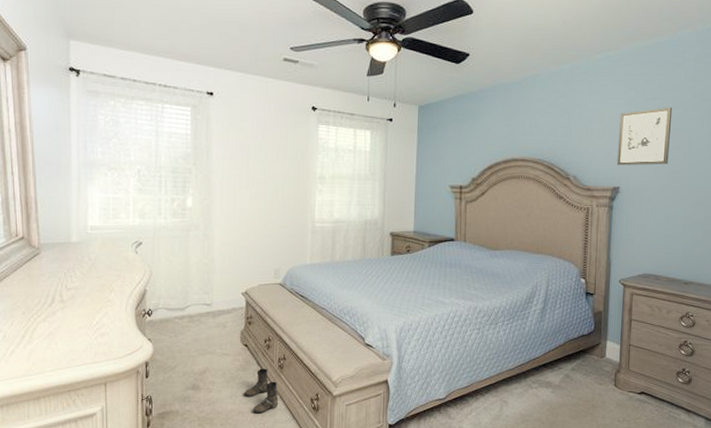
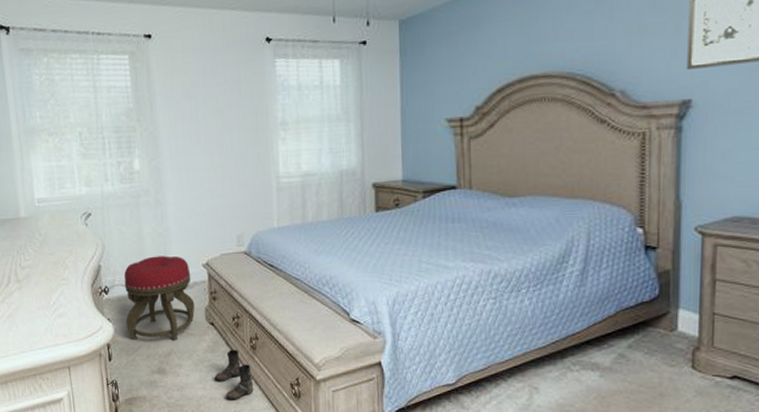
stool: none [166,284,232,360] -> present [124,256,195,341]

